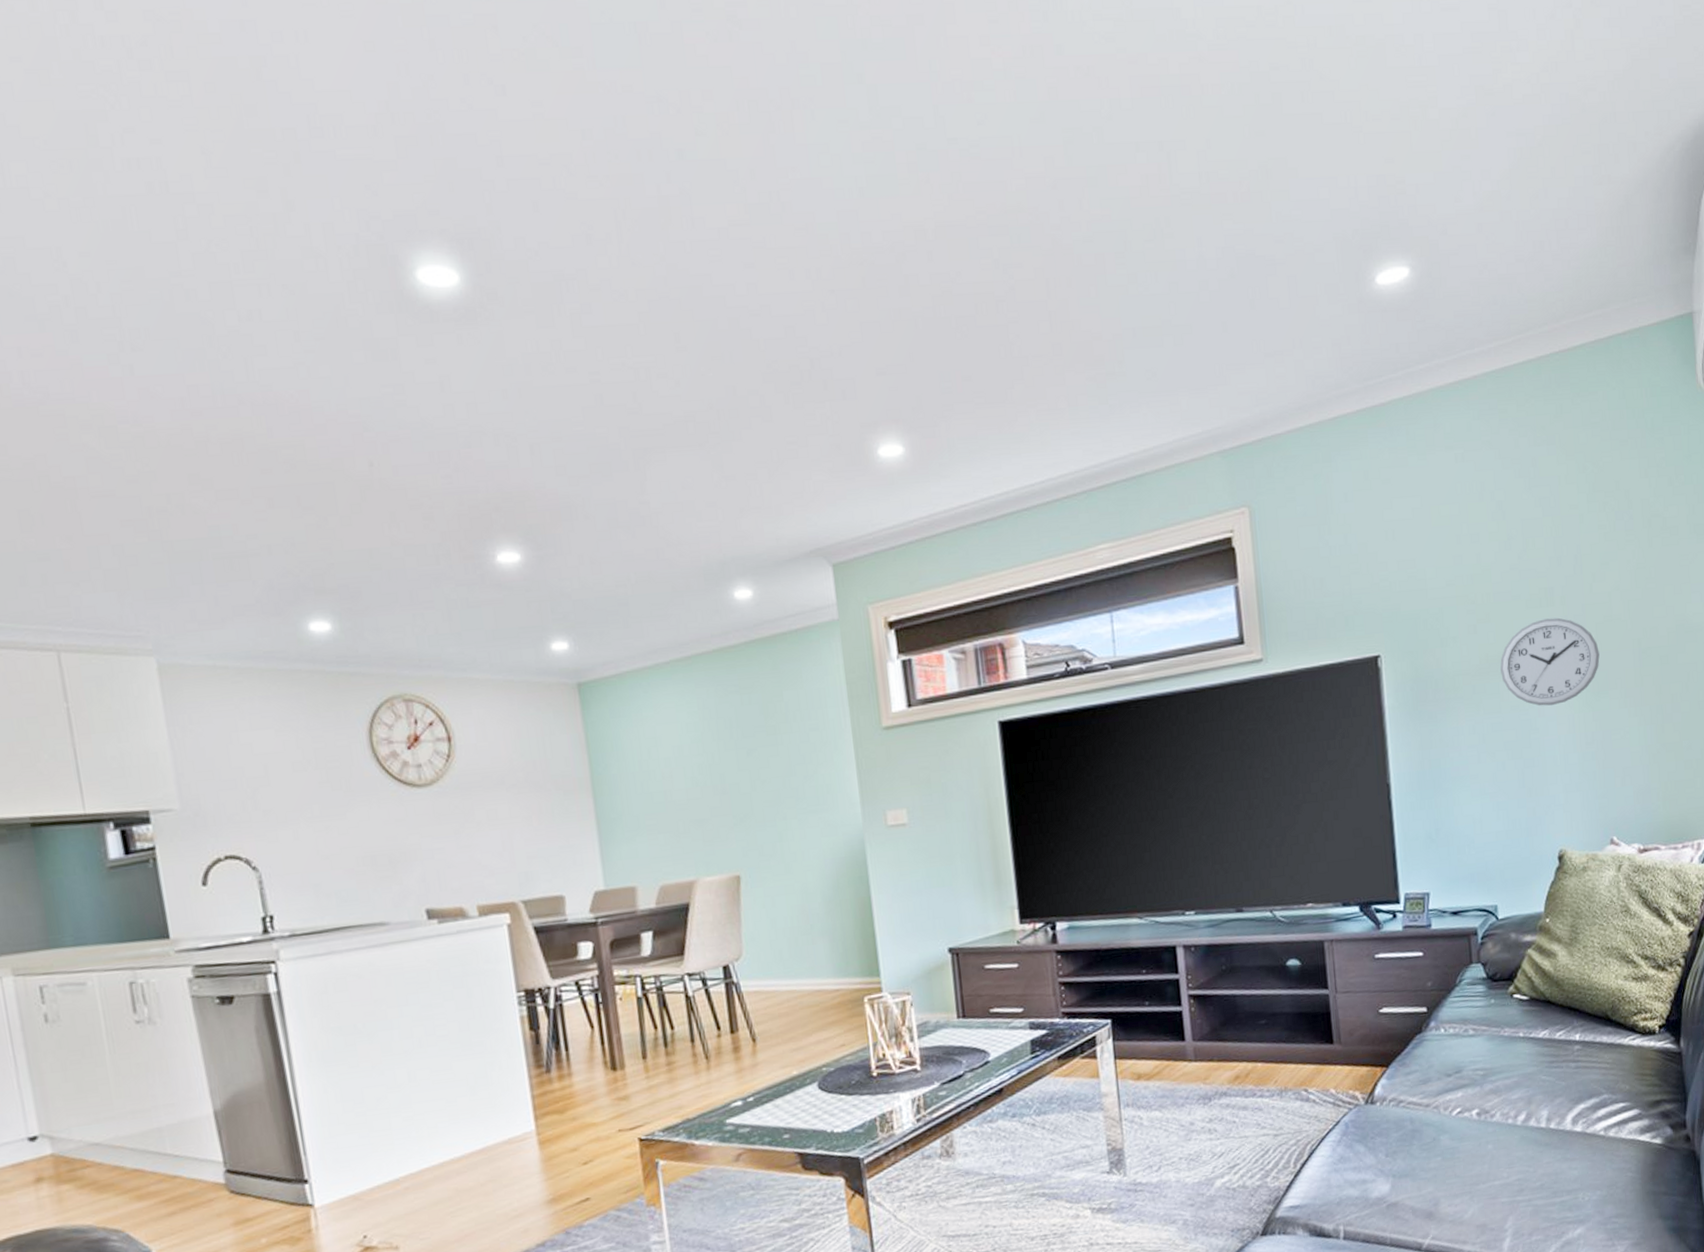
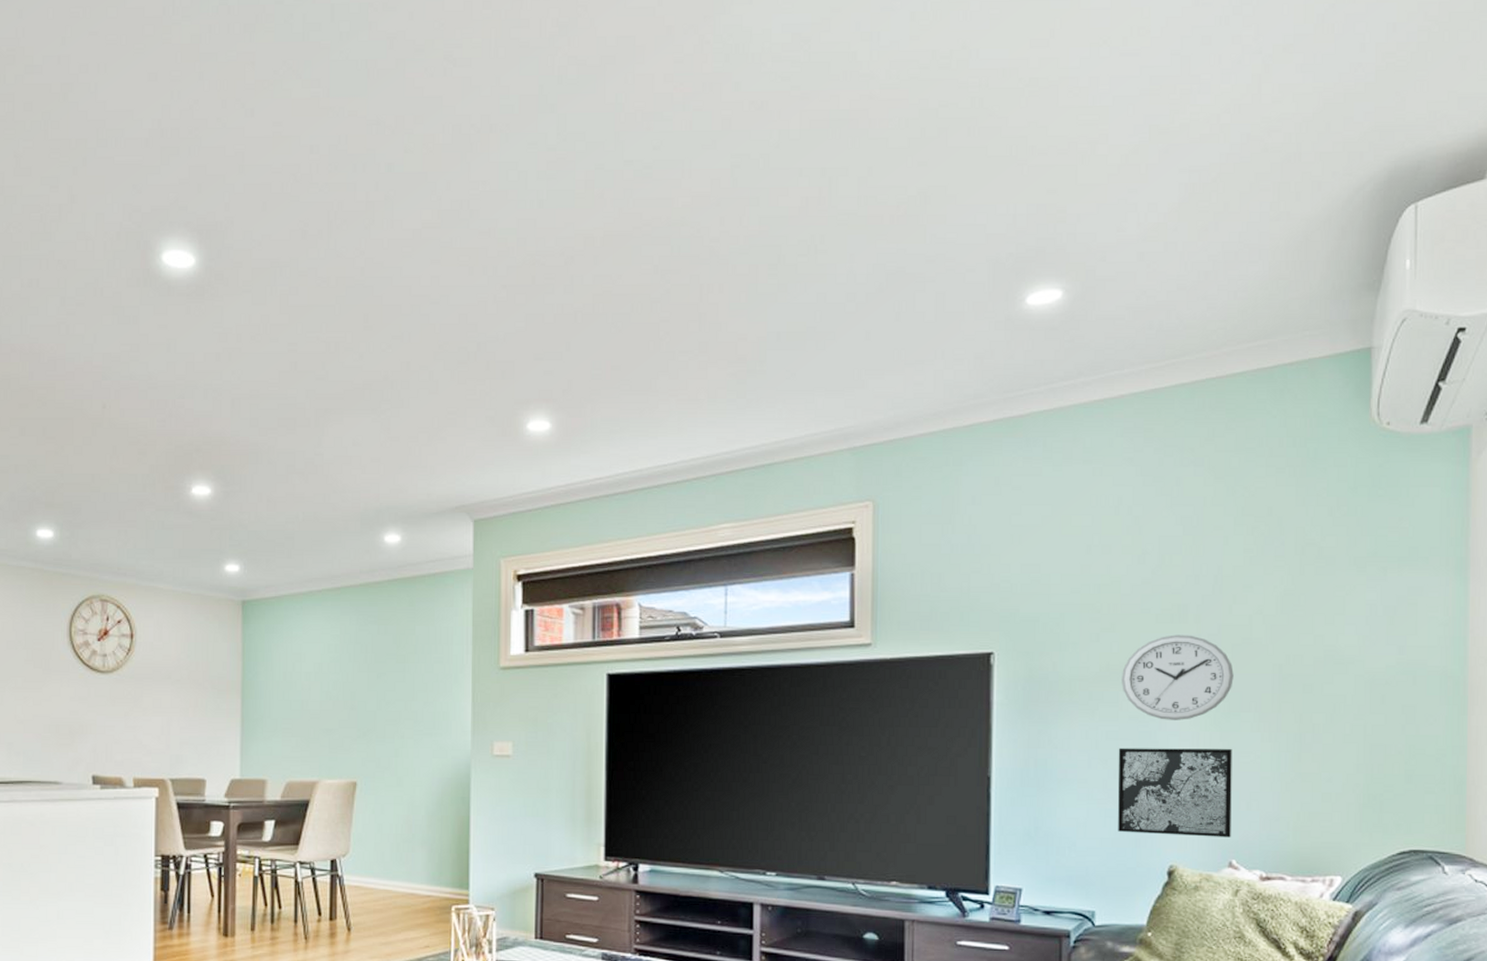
wall art: none [1504,727,1610,823] -> present [1117,748,1232,838]

